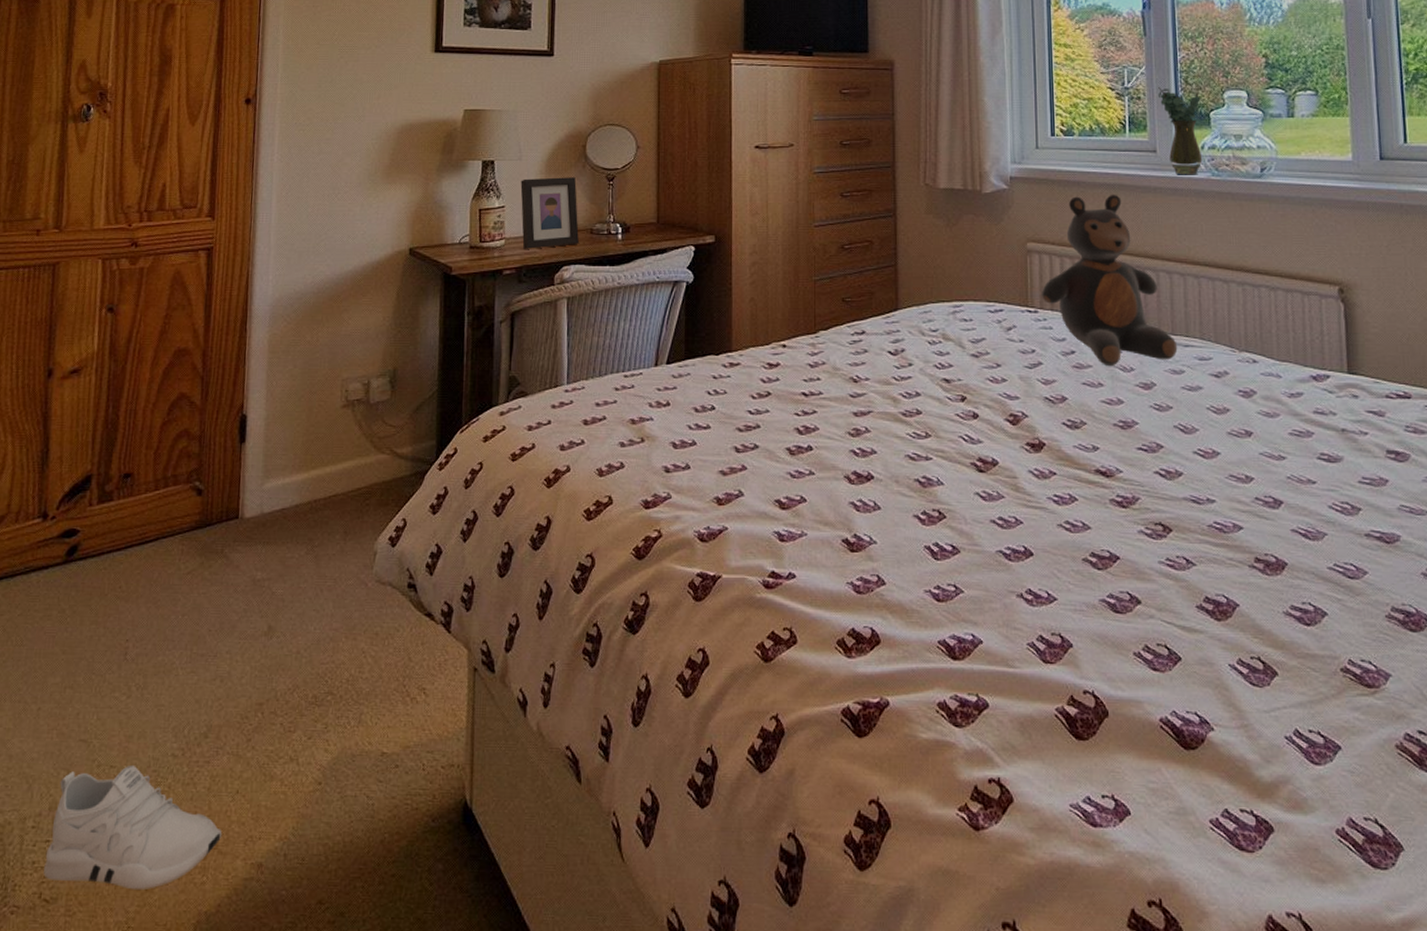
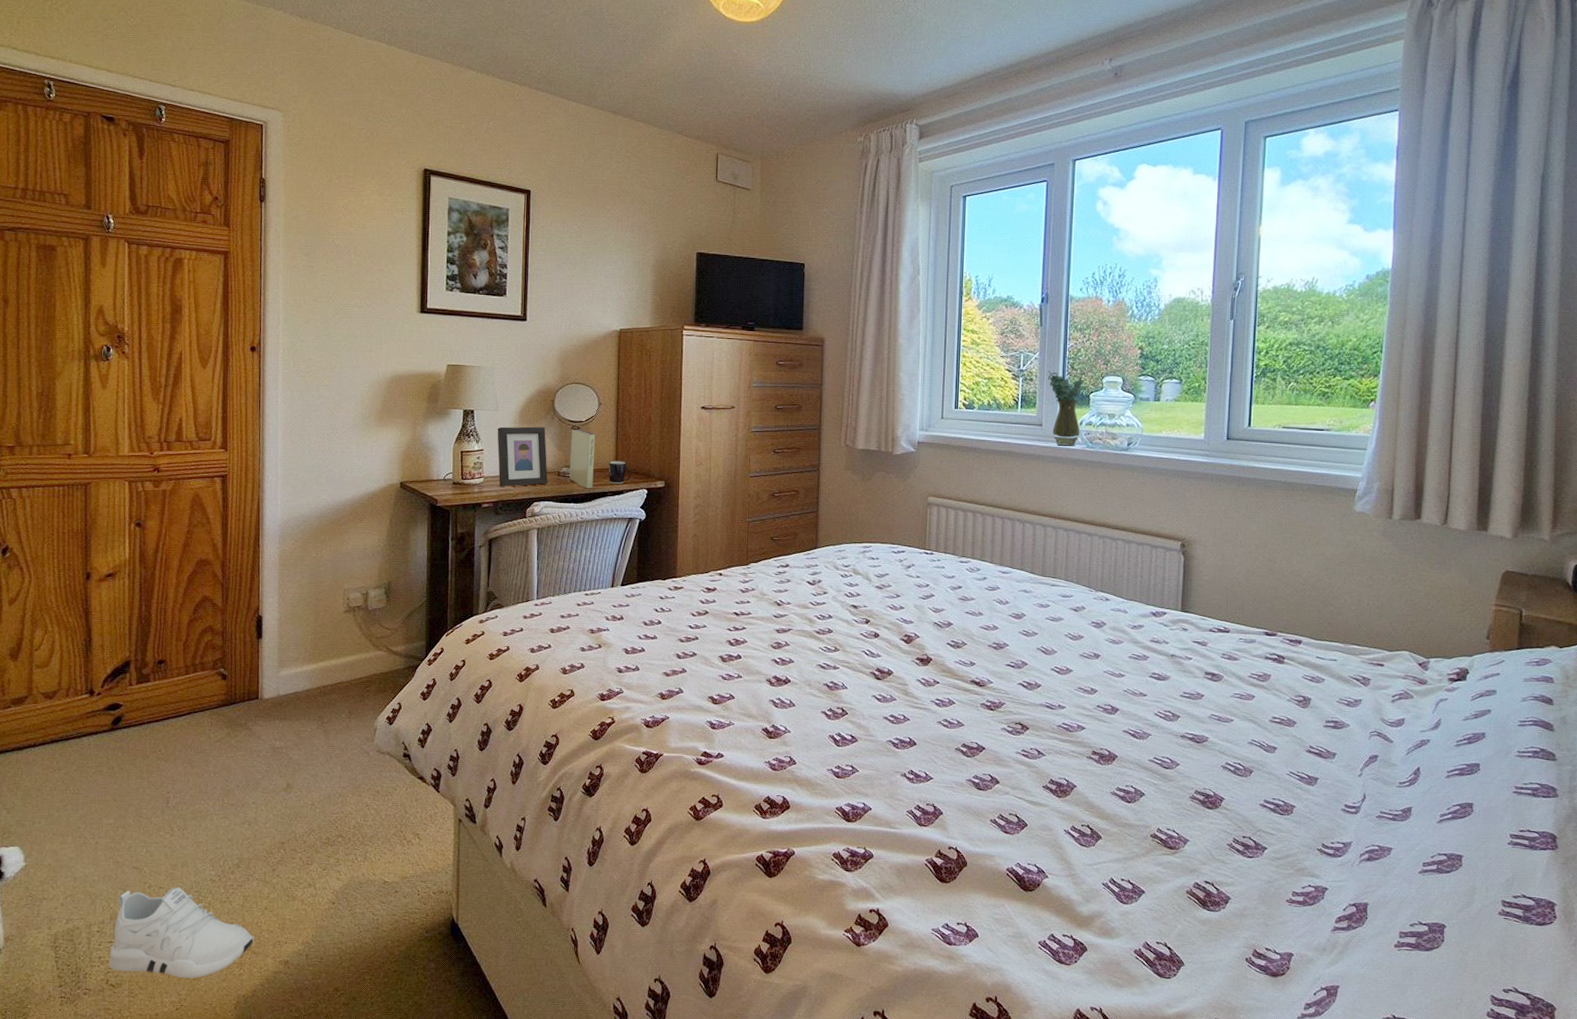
book: none [604,177,633,248] -> present [569,428,595,489]
mug: none [648,213,676,242] -> present [608,460,632,485]
teddy bear: present [1042,194,1178,366] -> none [938,459,1046,599]

